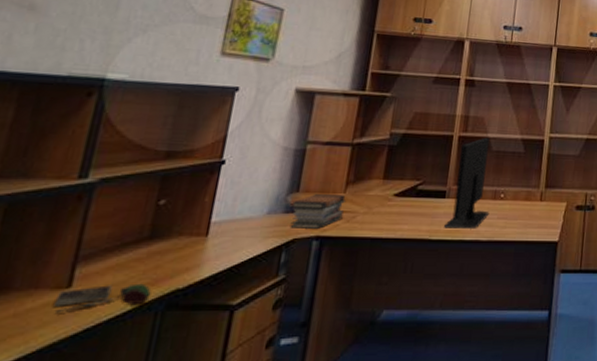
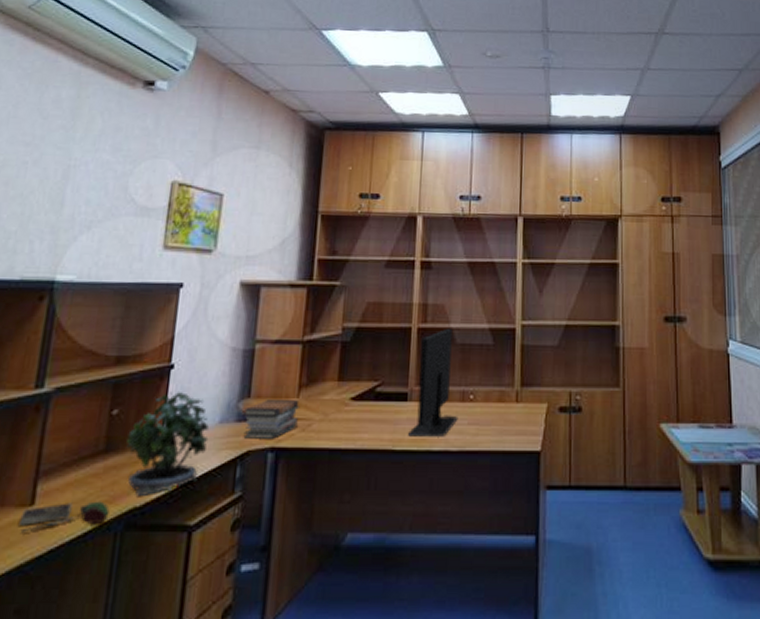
potted plant: none [172,184,258,280] -> present [126,391,210,497]

